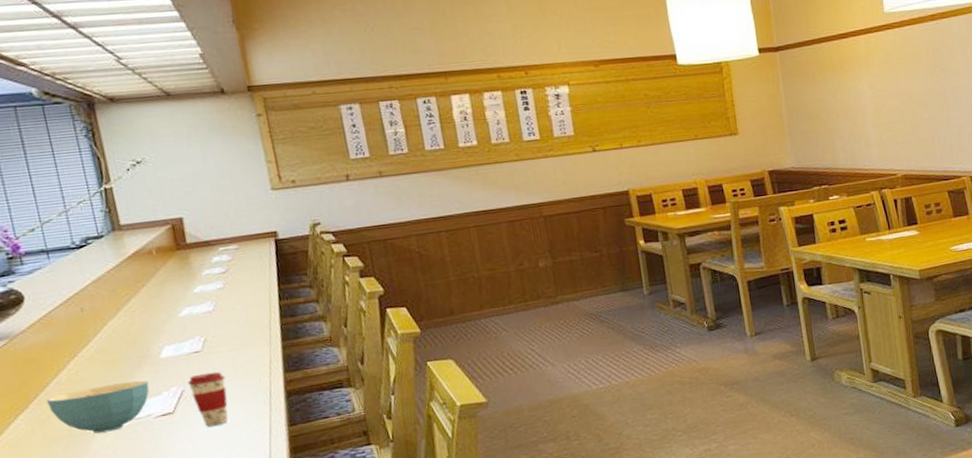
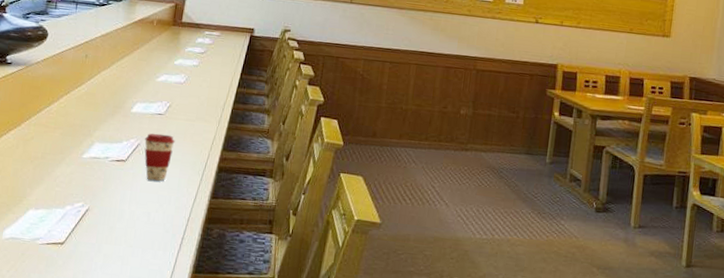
cereal bowl: present [47,380,150,434] -> none [35,121,116,164]

